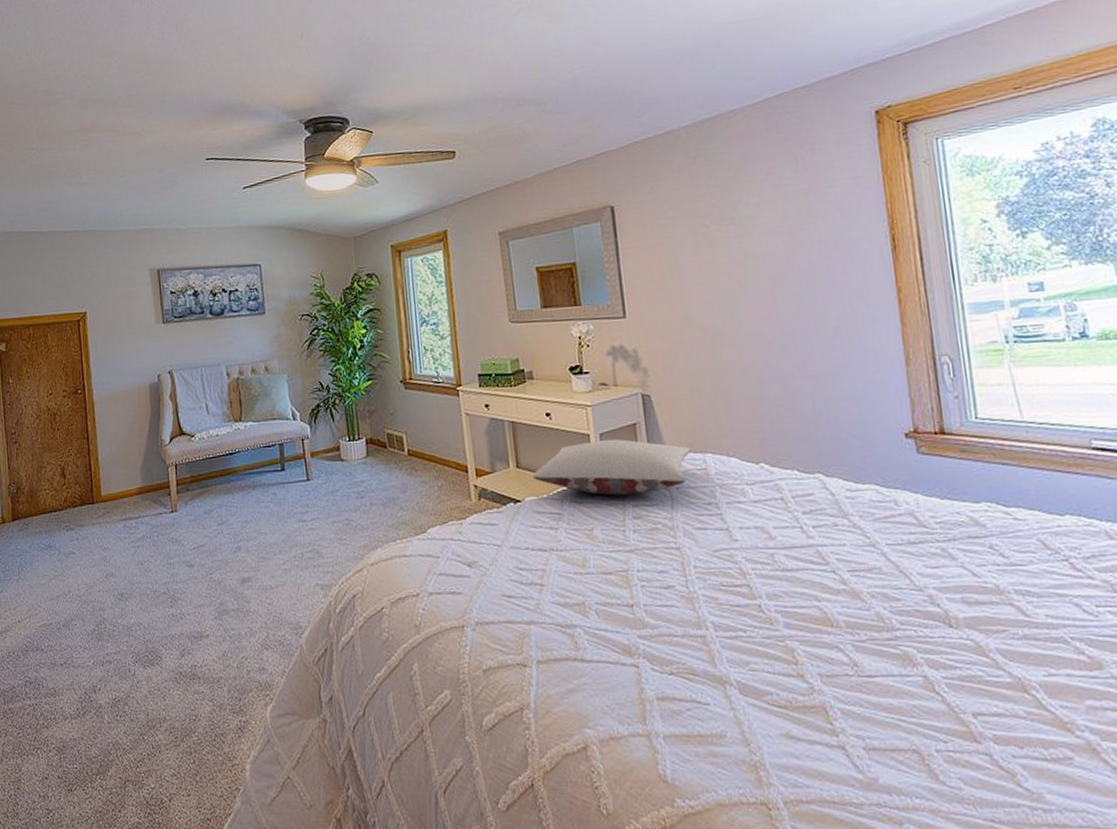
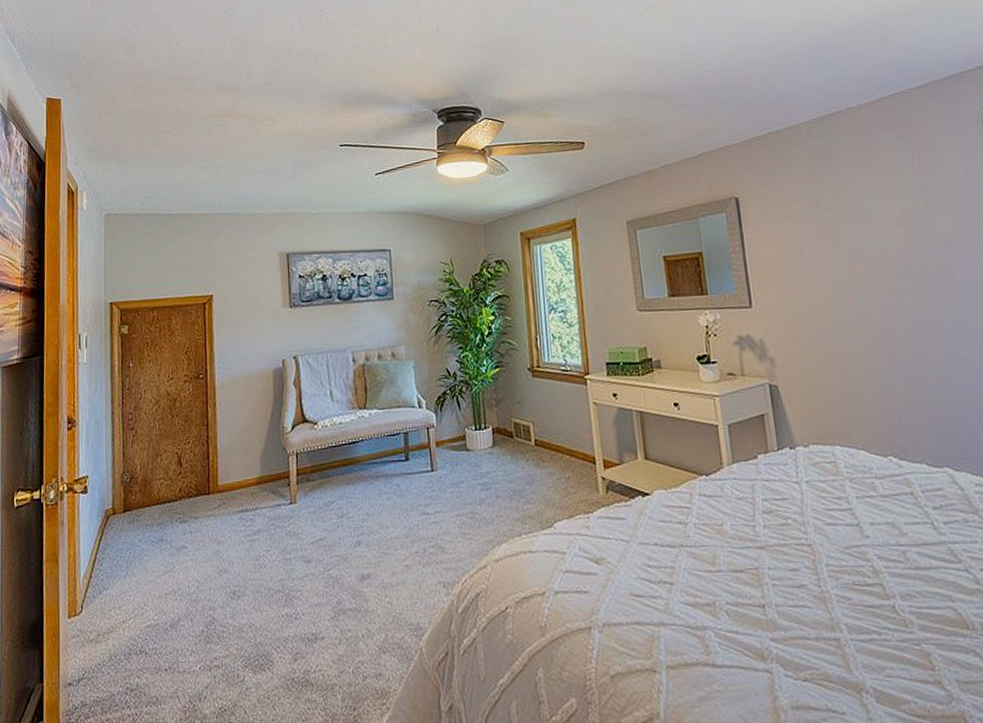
pillow: present [532,439,690,496] -> none [660,430,819,489]

